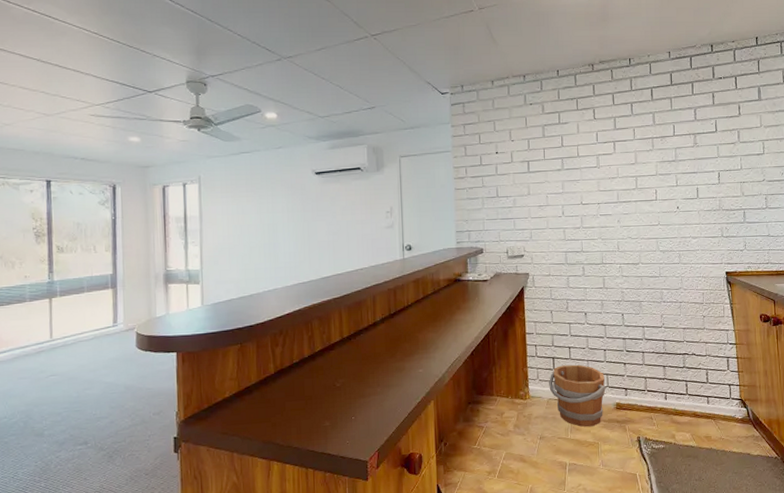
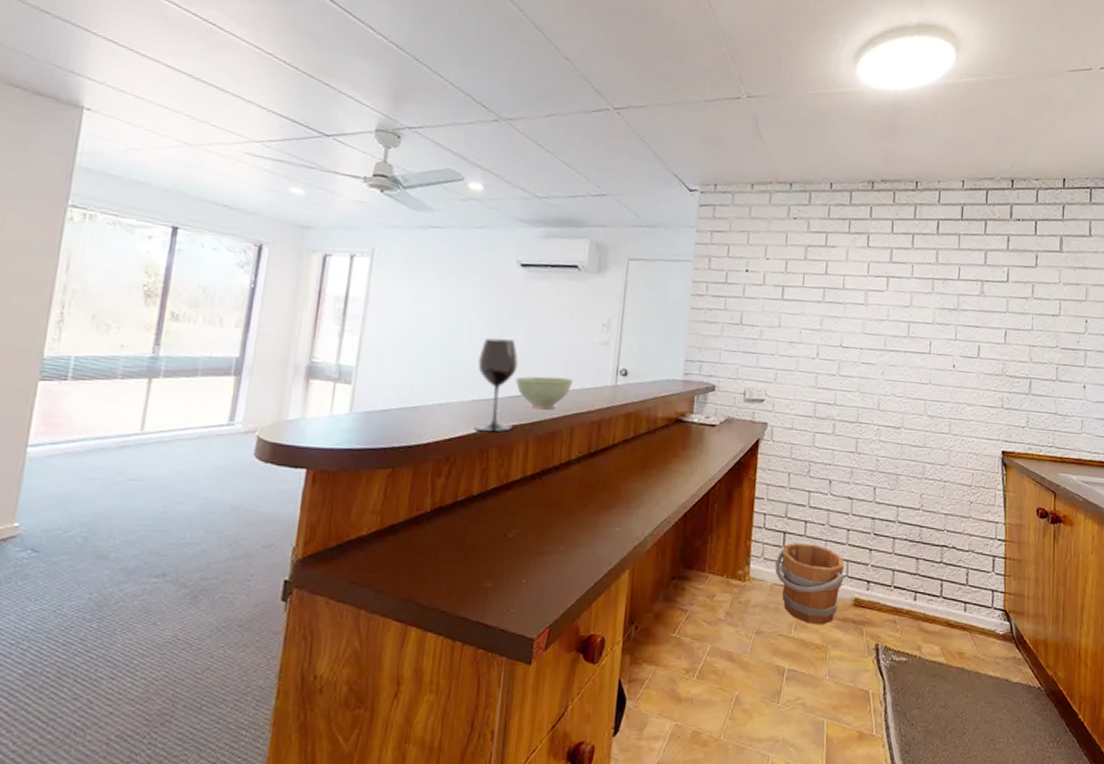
wineglass: none [293,233,328,308] -> present [474,338,518,432]
bowl: none [324,258,370,285] -> present [515,376,573,410]

